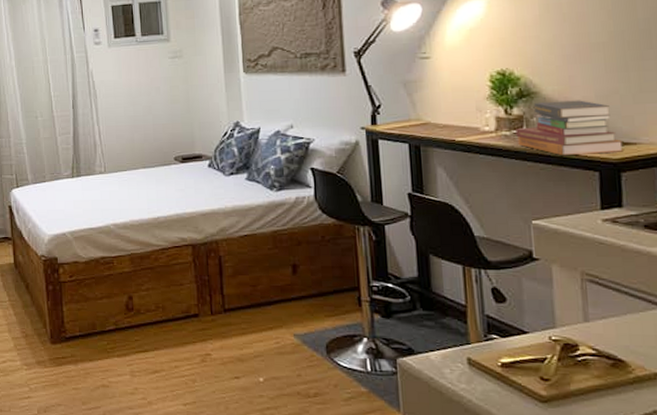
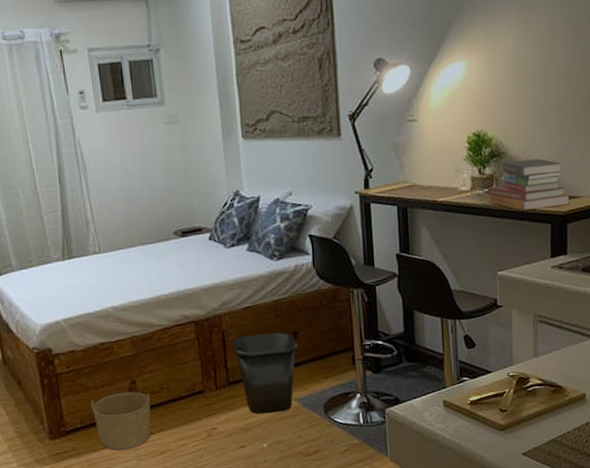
basket: none [89,306,146,363] -> present [90,391,151,451]
waste bin: none [228,263,298,347] -> present [232,332,298,414]

